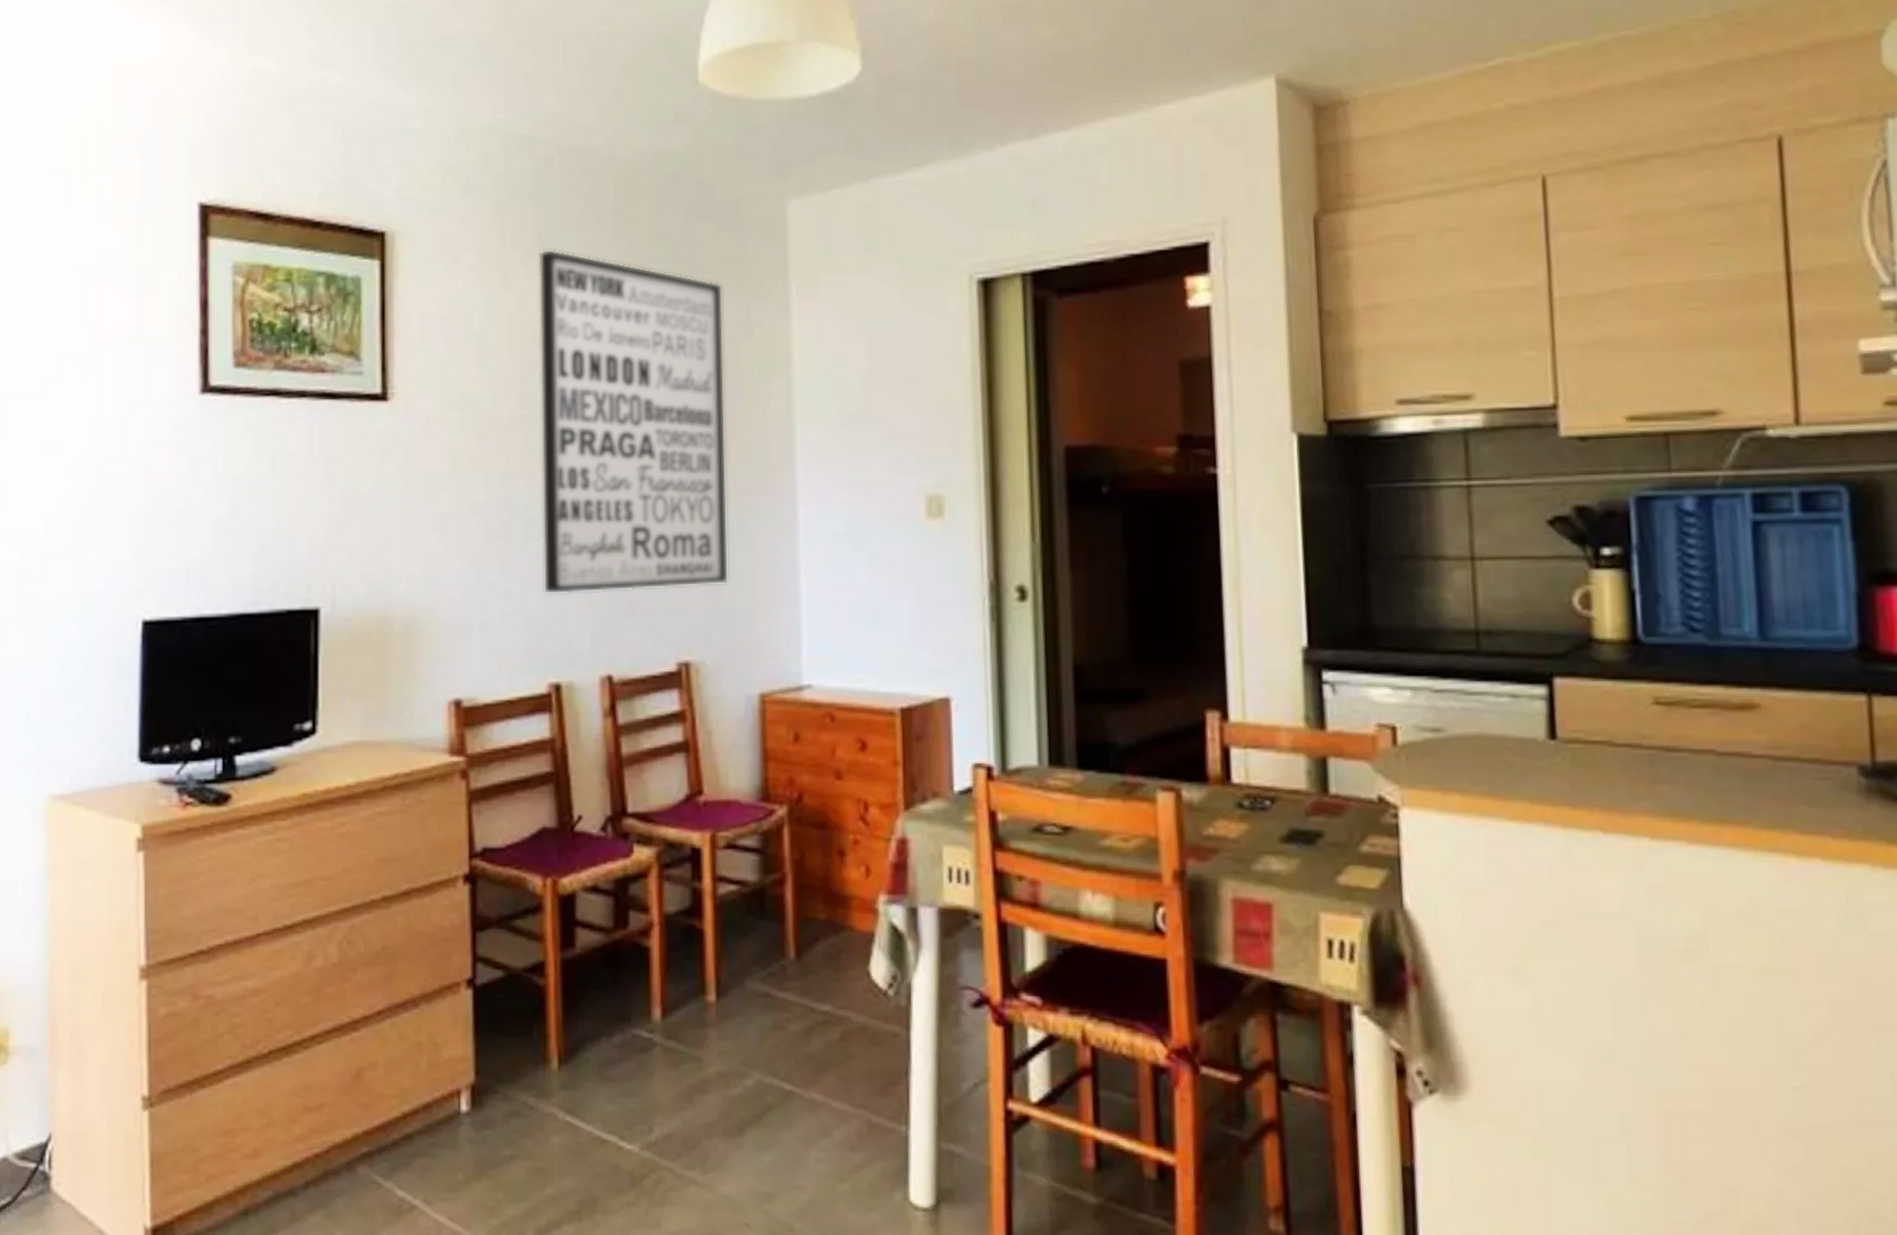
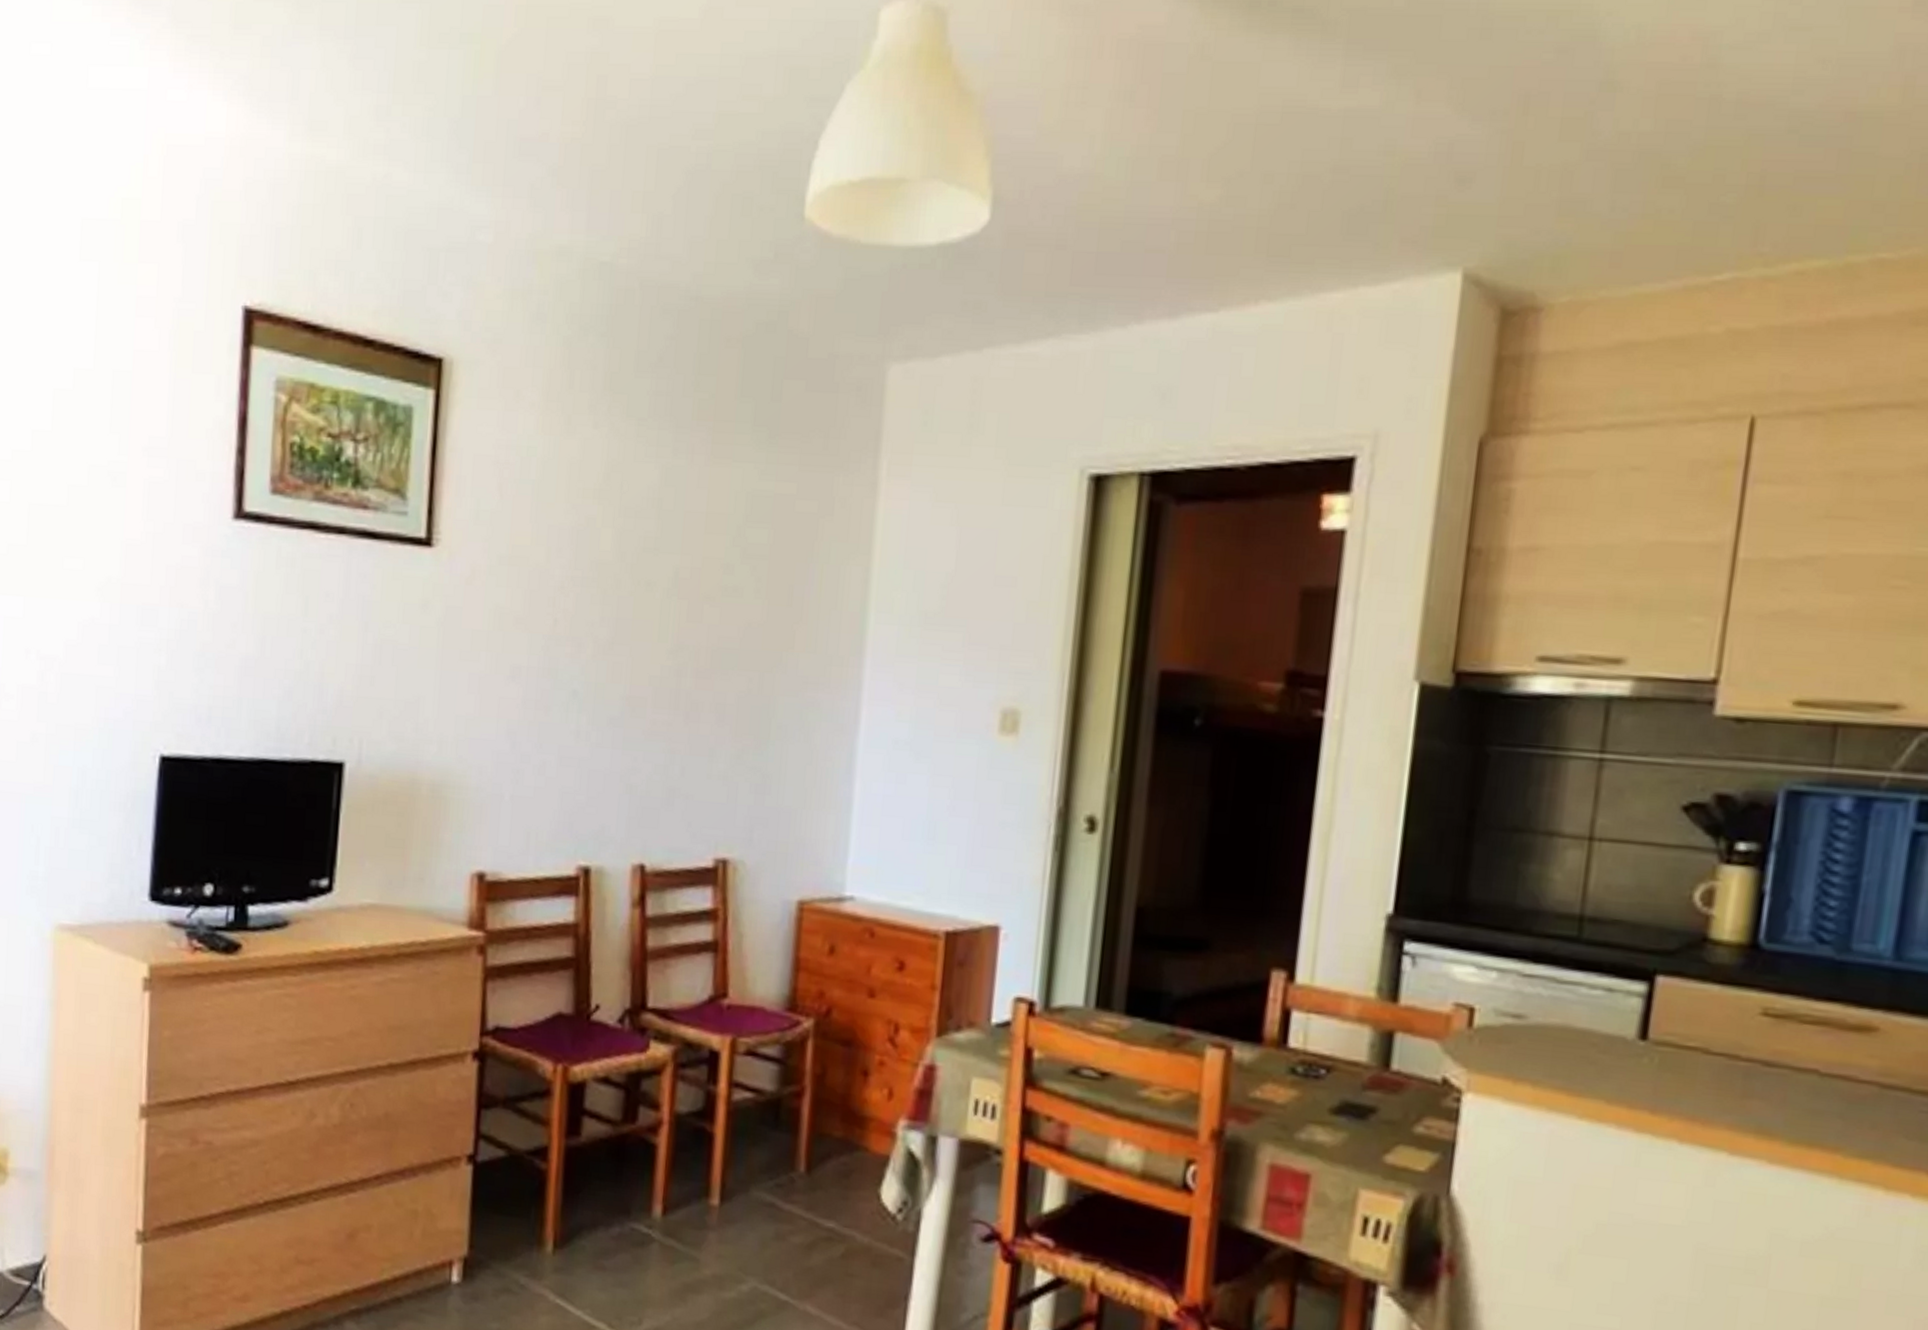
wall art: present [539,249,730,595] -> none [580,394,807,782]

